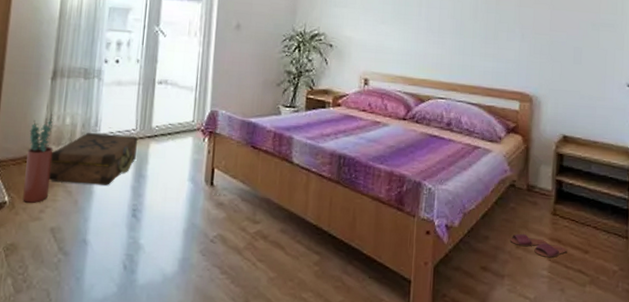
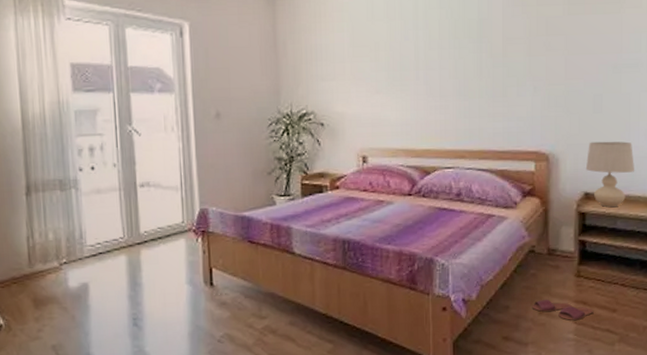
vase: present [23,114,54,203] -> none [13,231,44,324]
suitcase: present [49,132,138,185] -> none [40,244,128,299]
table lamp: none [564,89,609,153] -> present [585,141,634,208]

